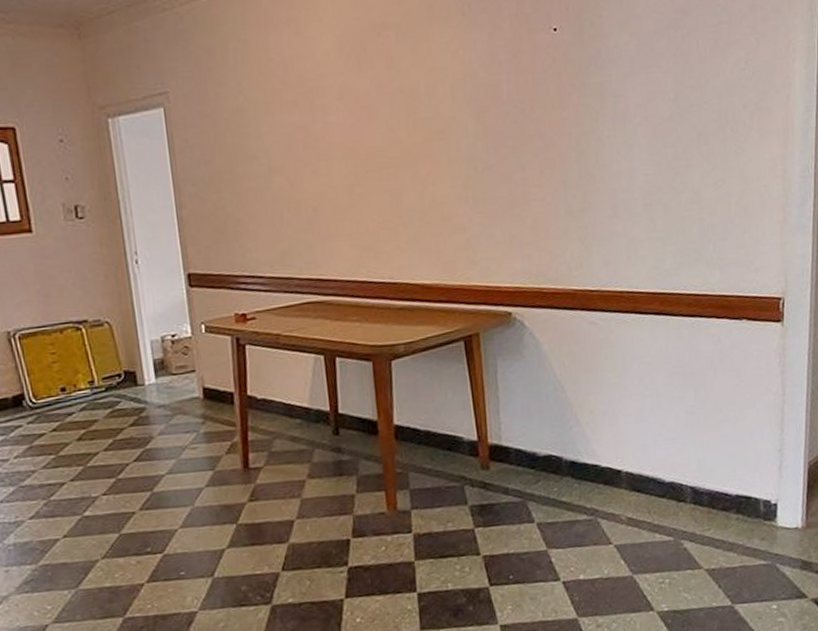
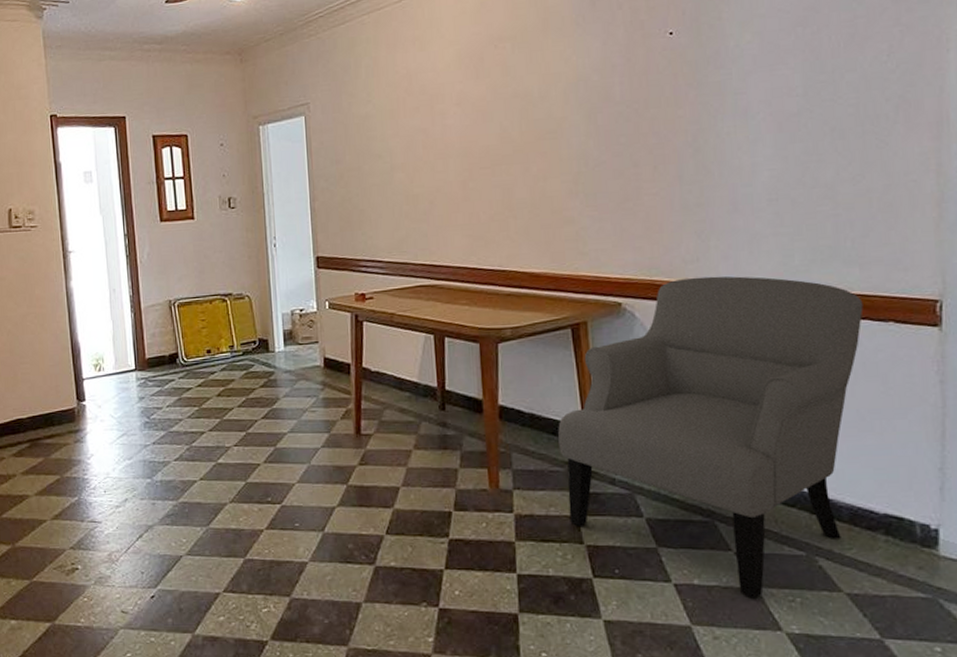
chair: none [453,281,722,585] -> present [558,276,863,599]

